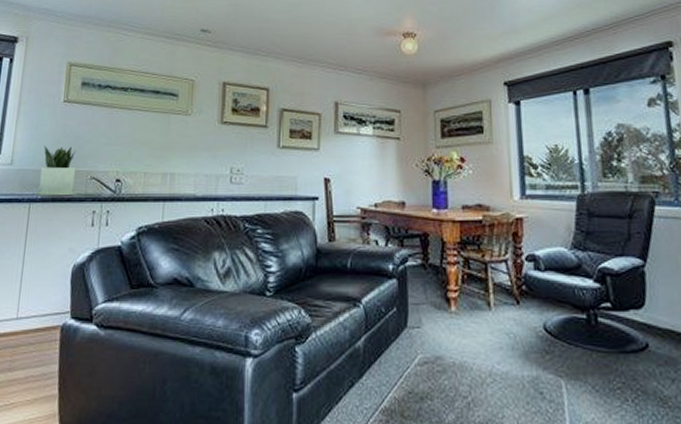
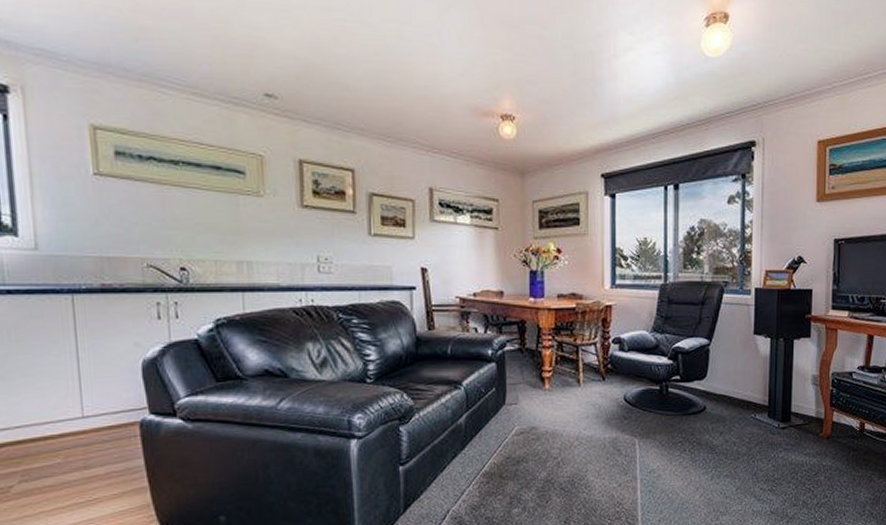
planter: present [34,146,77,198] -> none [76,227,132,288]

